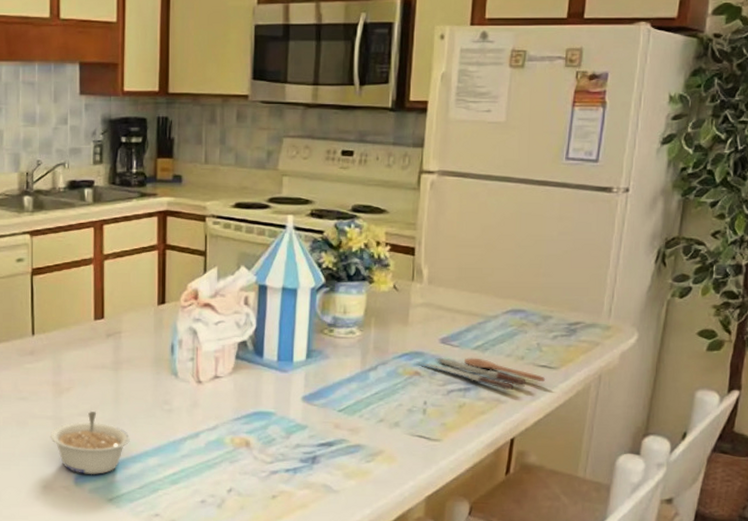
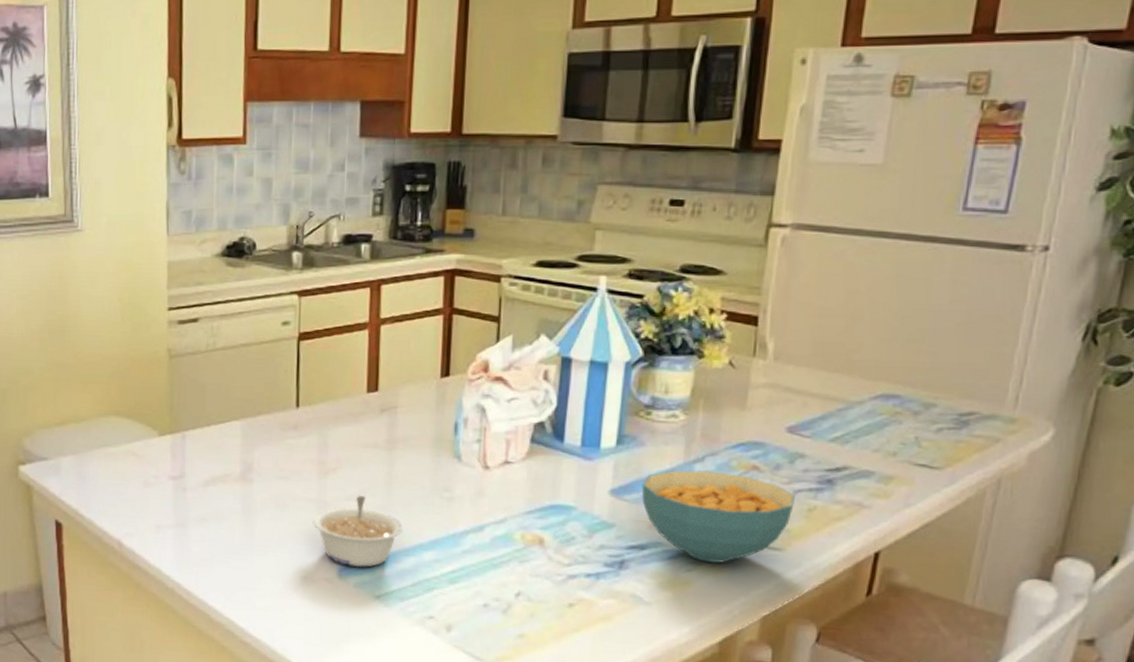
cereal bowl: none [328,377,449,454] -> present [641,470,795,563]
spoon: present [416,357,545,390] -> none [755,449,924,493]

